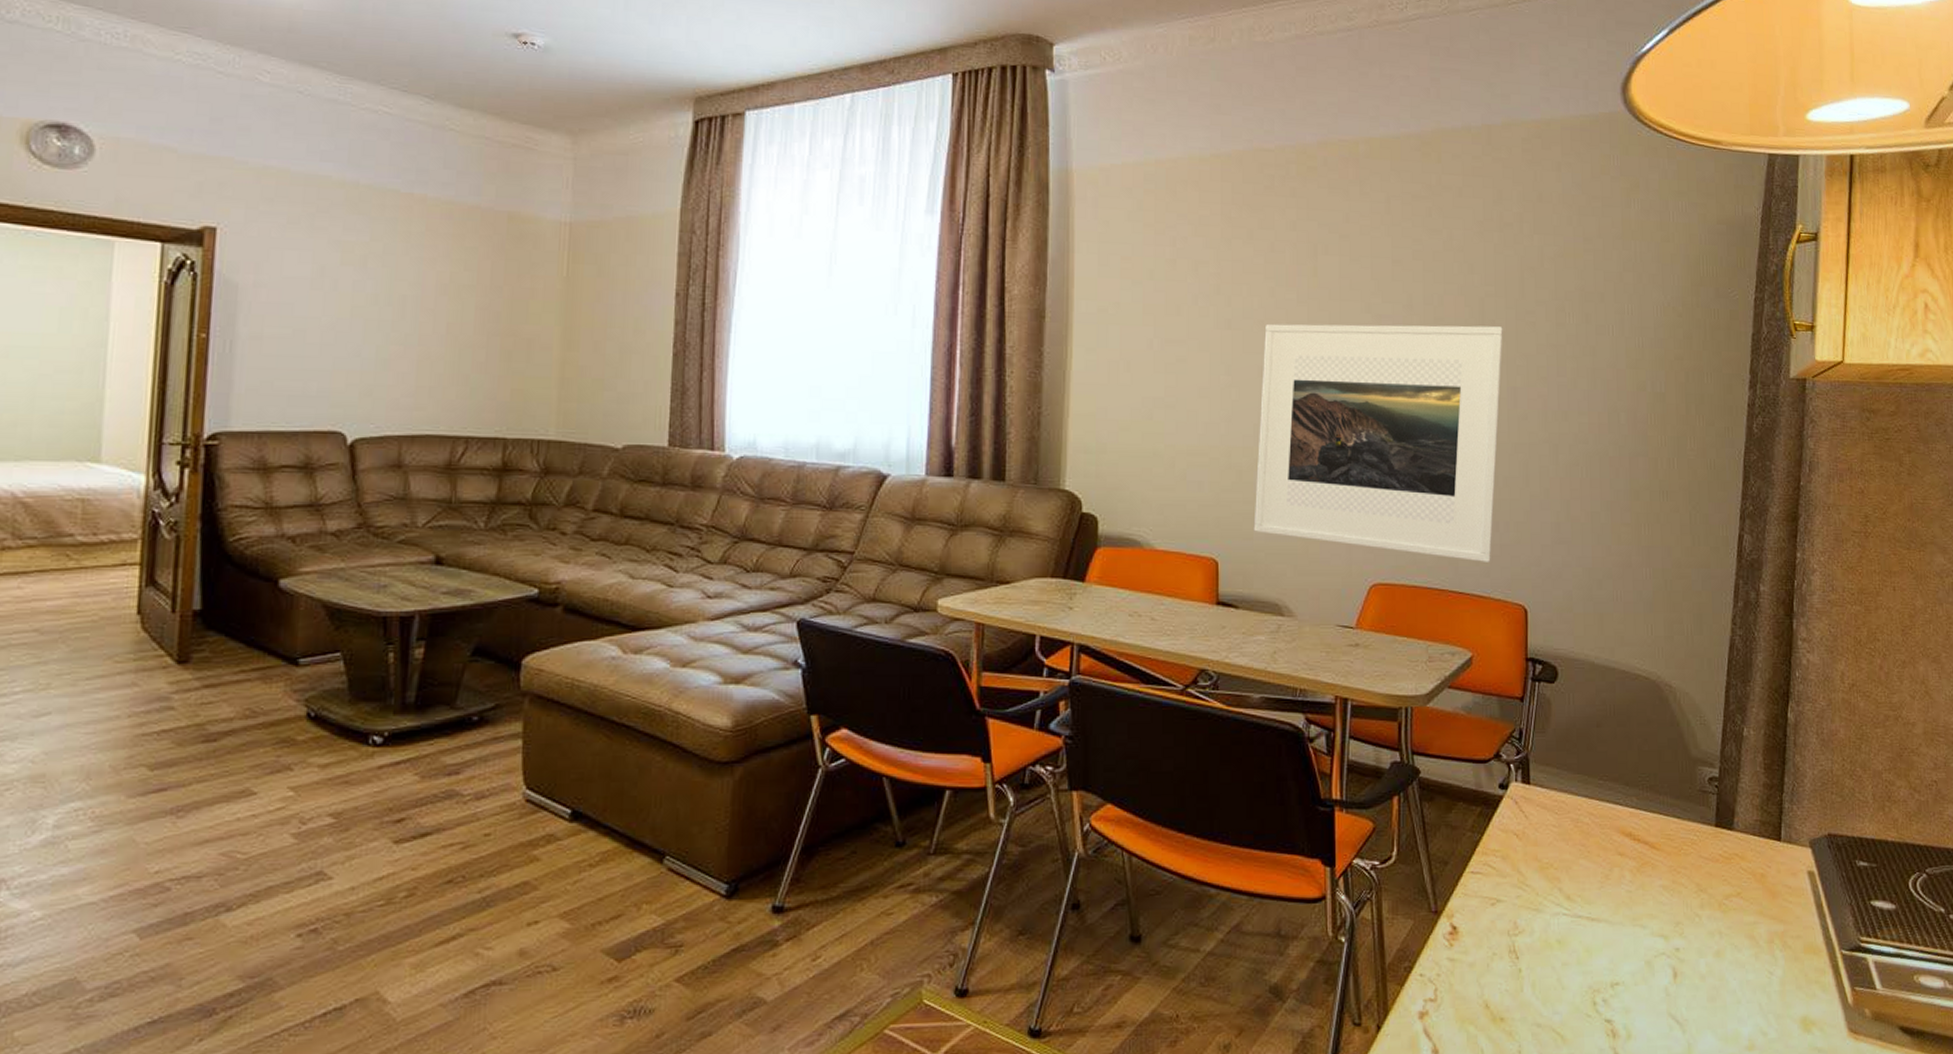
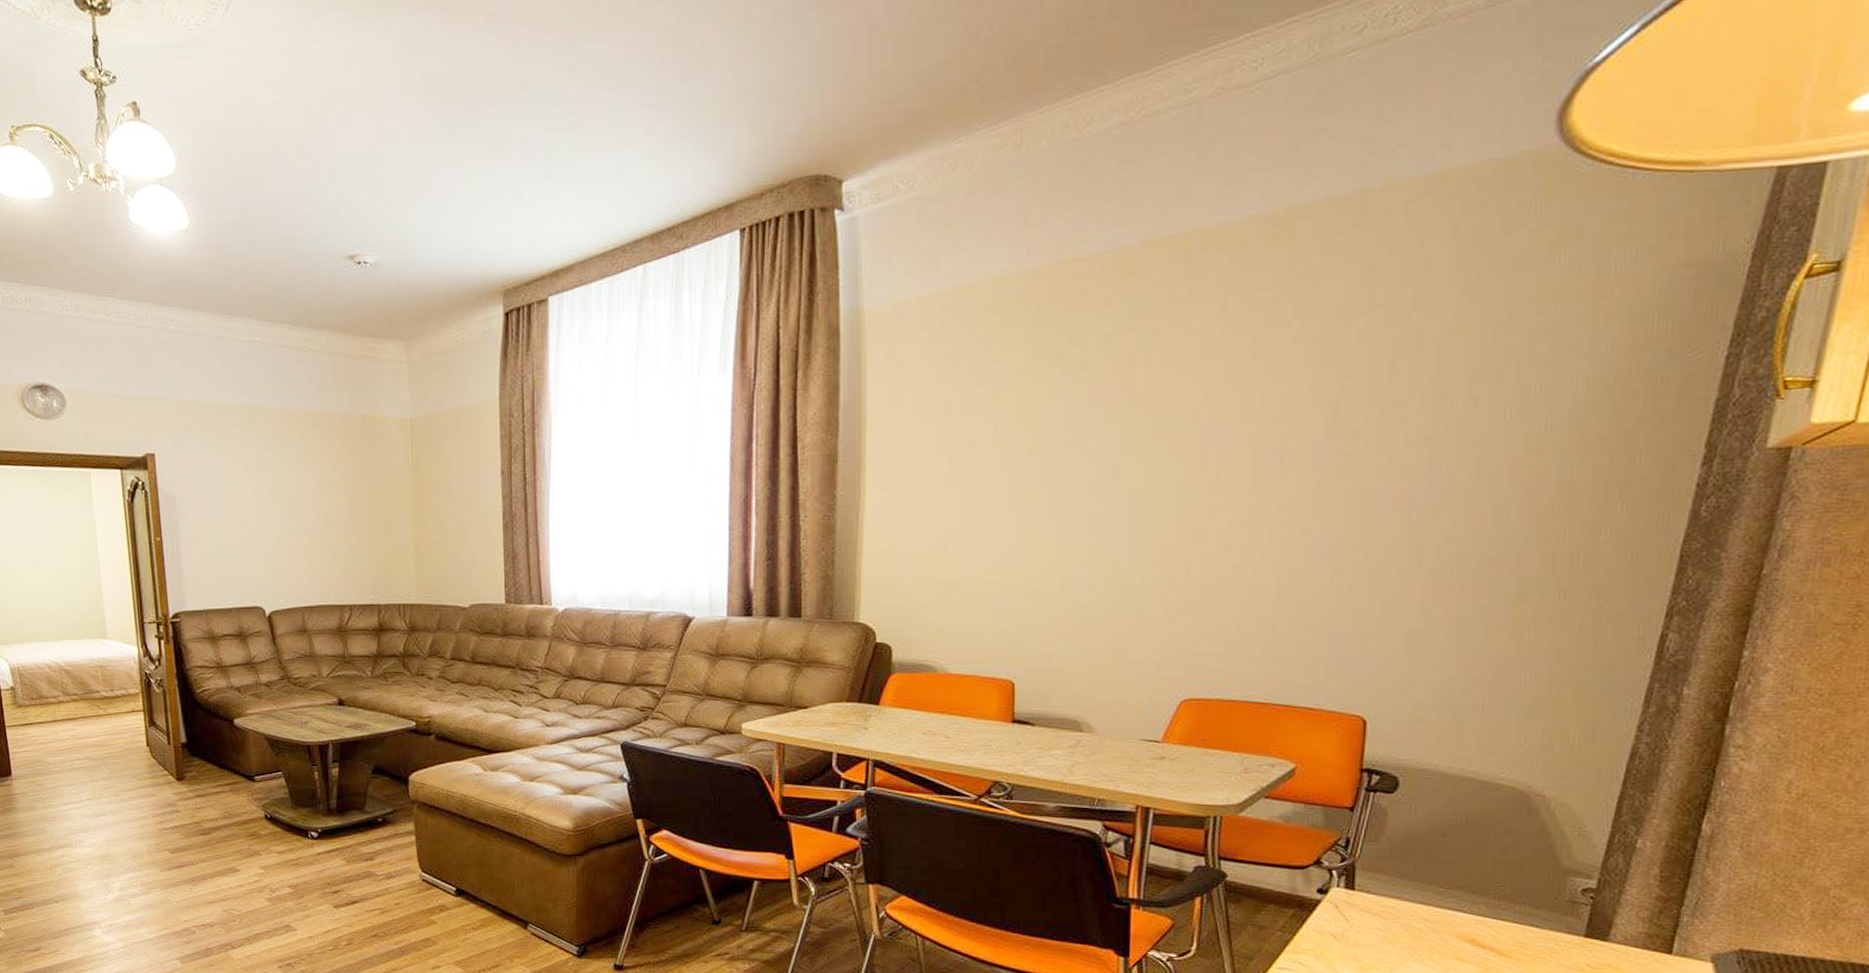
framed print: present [1253,323,1503,562] -> none [1053,423,1362,674]

